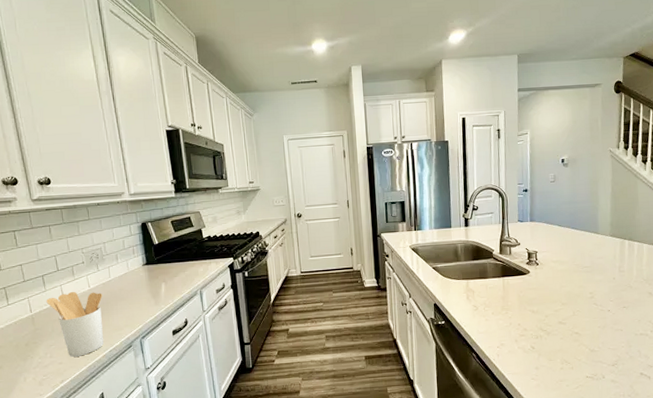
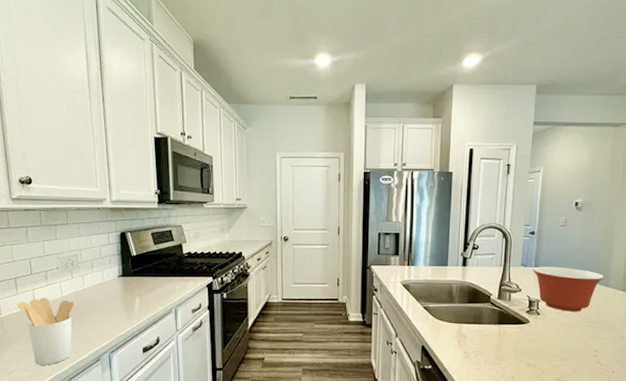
mixing bowl: none [528,219,594,260] -> present [532,266,605,312]

